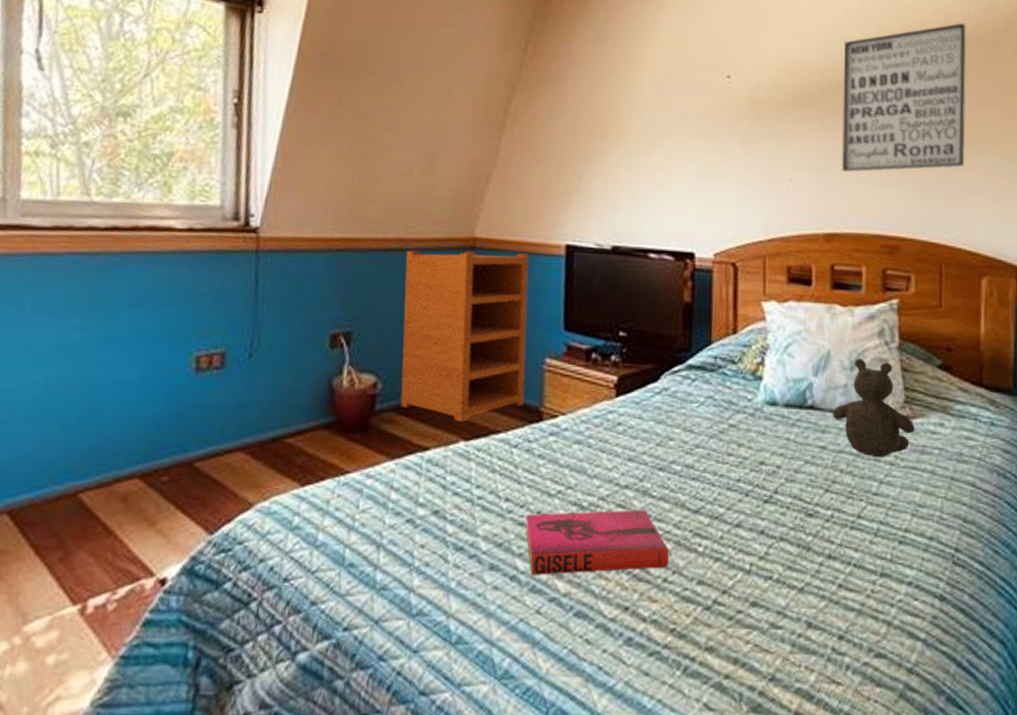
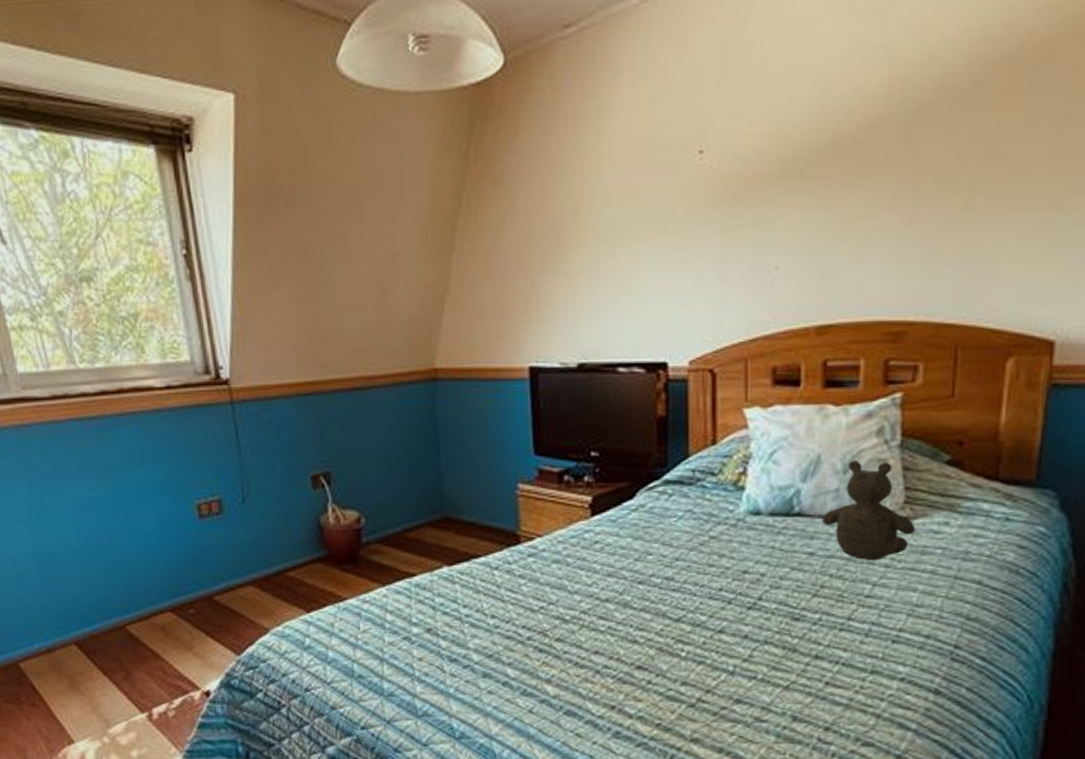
cupboard: present [400,250,529,422] -> none [371,380,500,549]
hardback book: present [525,510,669,575] -> none [512,621,652,680]
wall art: present [841,23,967,173] -> none [837,35,1010,252]

